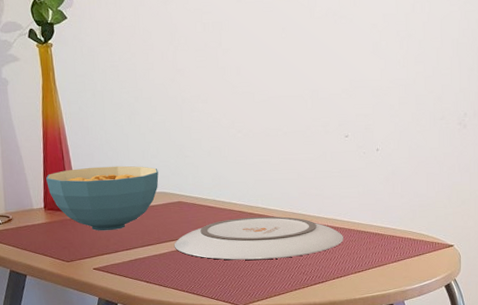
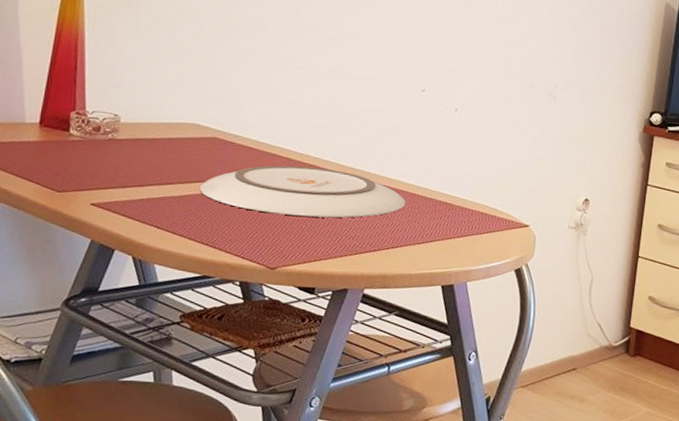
cereal bowl: present [46,165,159,231] -> none [48,82,194,161]

